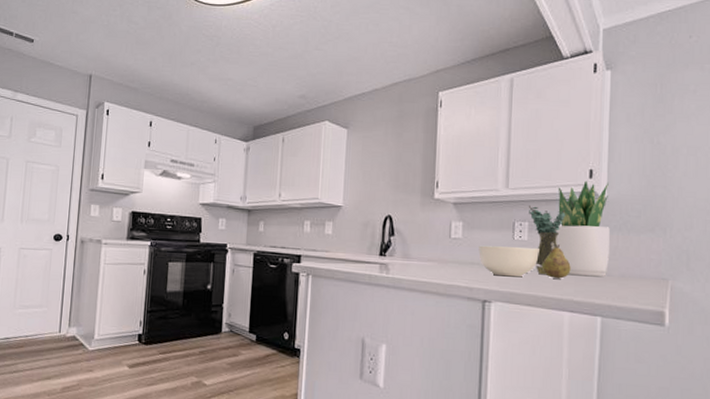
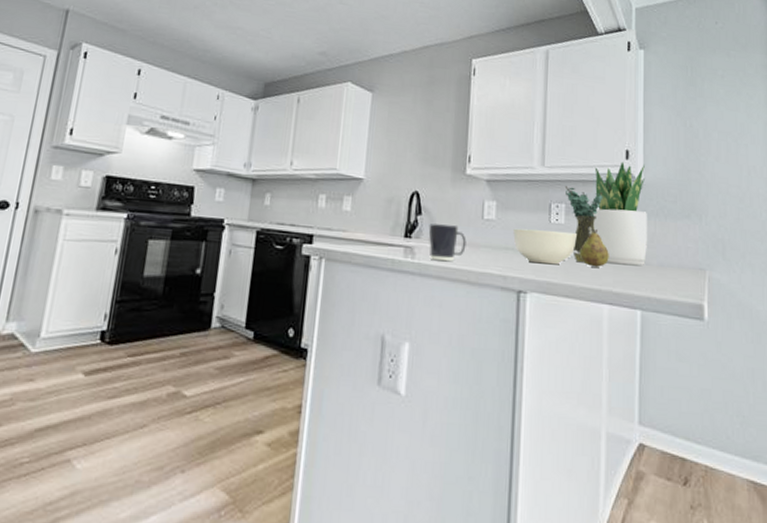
mug: none [401,243,435,275] -> present [428,223,467,261]

